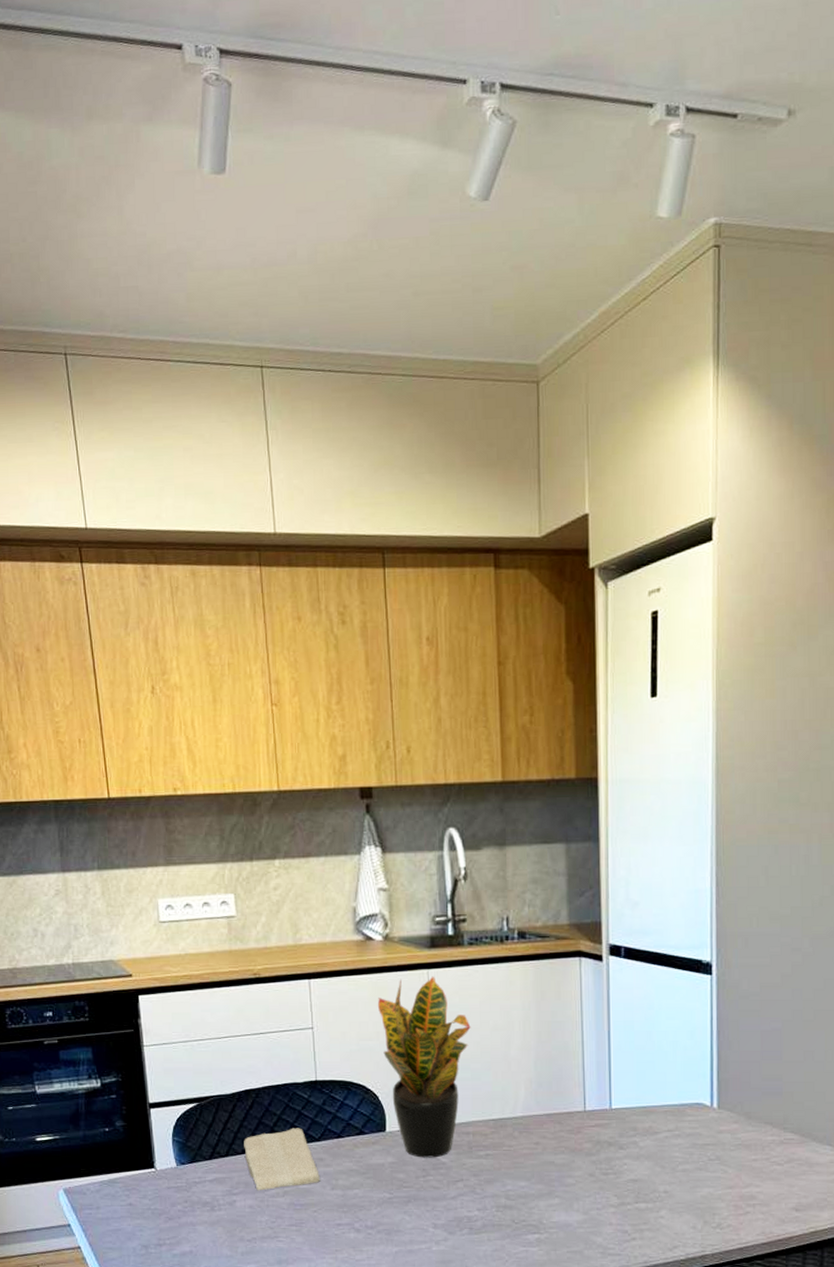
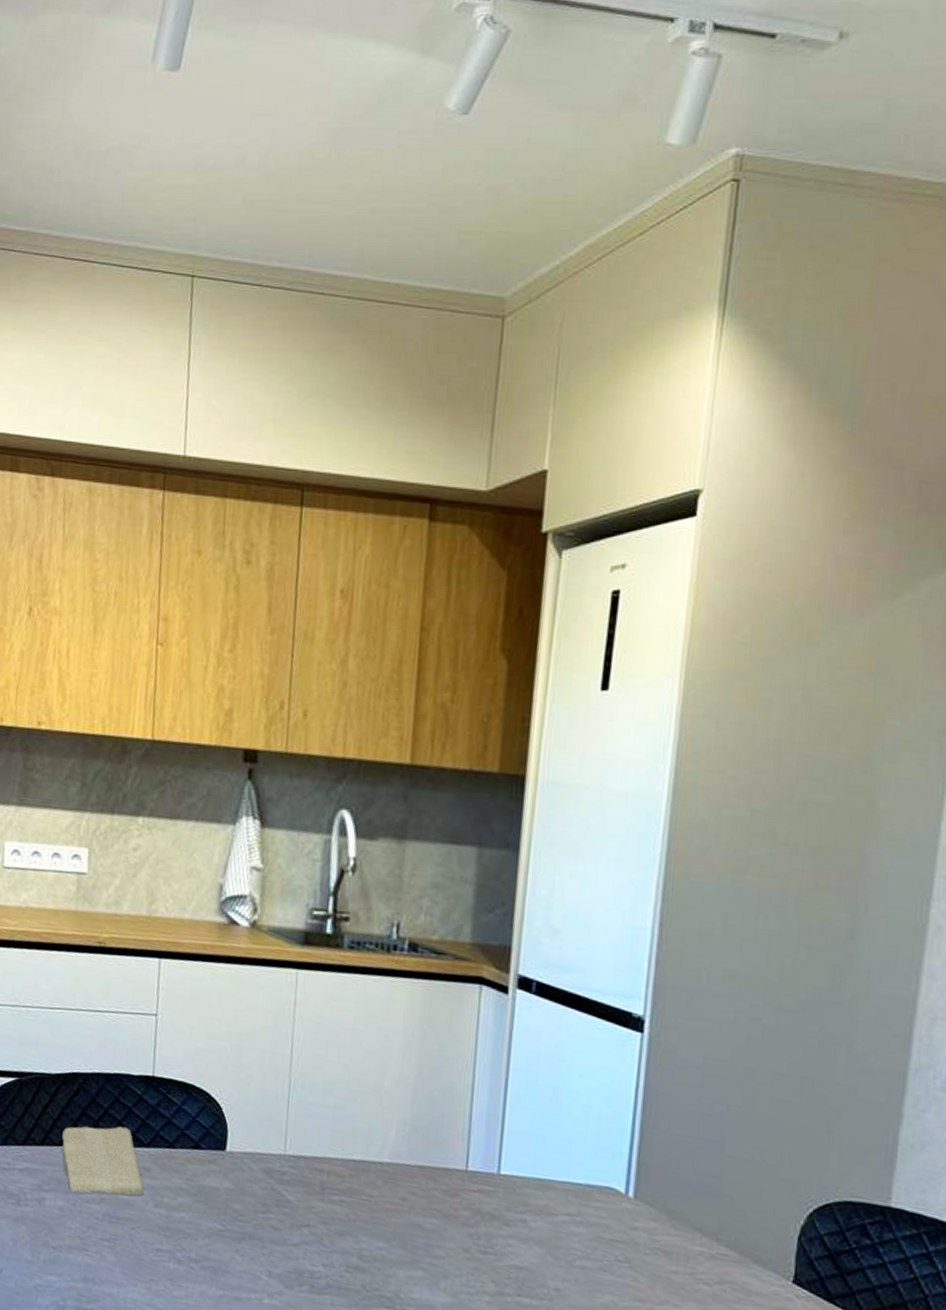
potted plant: present [377,976,471,1158] -> none [233,975,340,1193]

